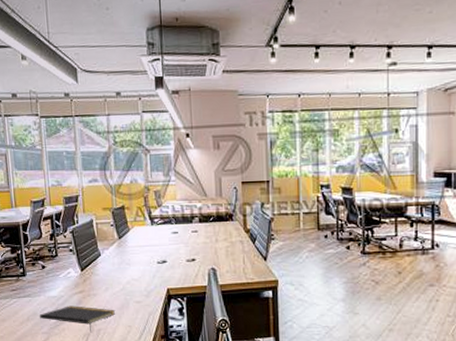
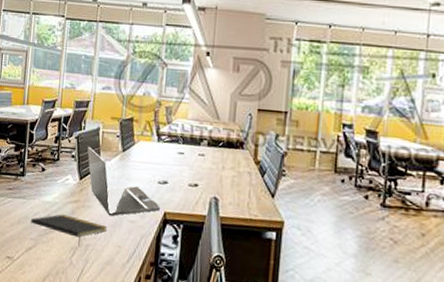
laptop: none [84,238,164,300] -> present [87,146,161,216]

